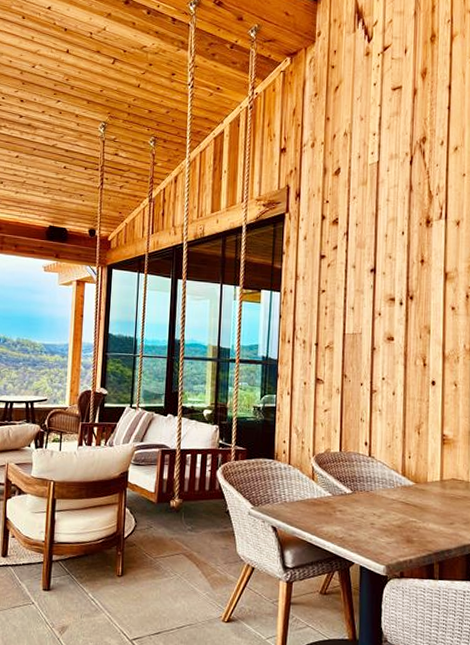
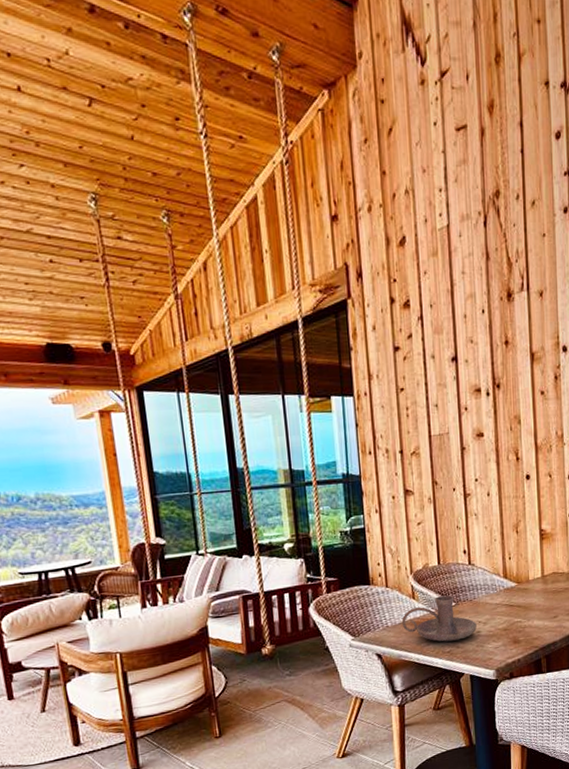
candle holder: none [299,481,371,528] -> present [401,595,477,642]

